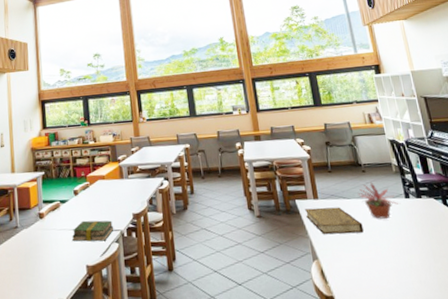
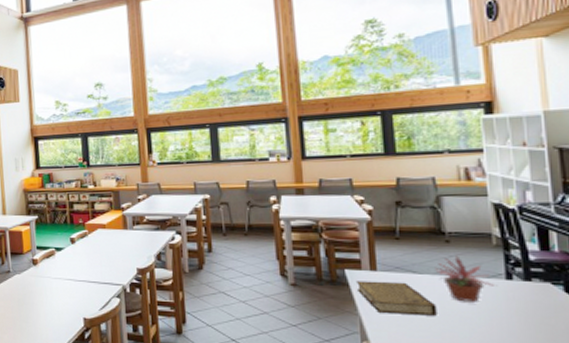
book: present [72,220,114,242] -> none [68,271,115,295]

